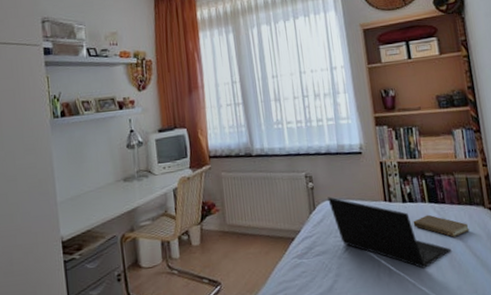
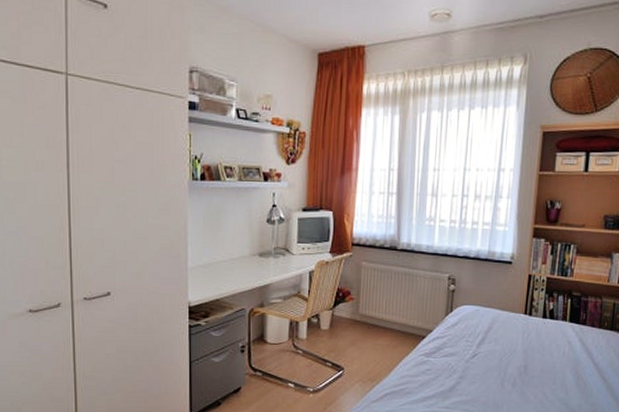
laptop: present [328,197,451,269] -> none [467,302,581,383]
book: present [413,214,470,237] -> none [548,333,604,358]

